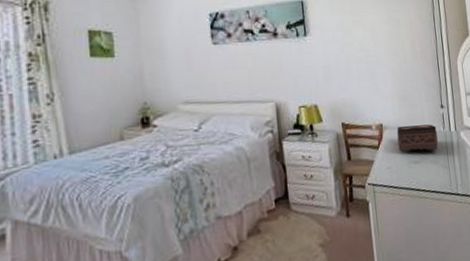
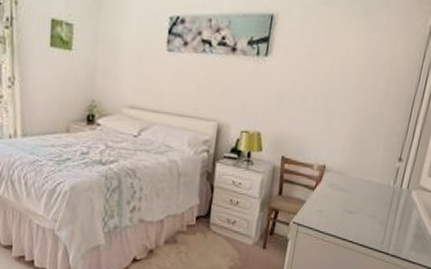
tissue box: present [397,124,438,152] -> none [336,171,386,204]

